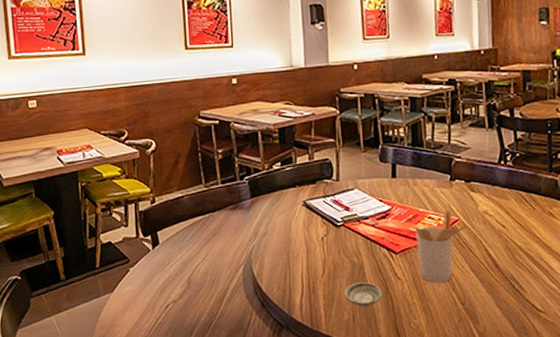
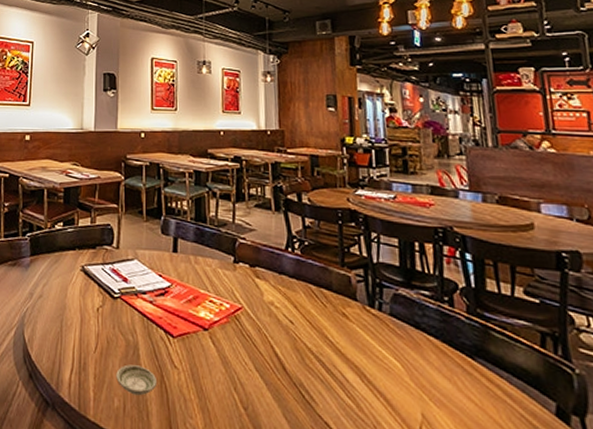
utensil holder: present [415,209,467,283] -> none [195,293,252,380]

